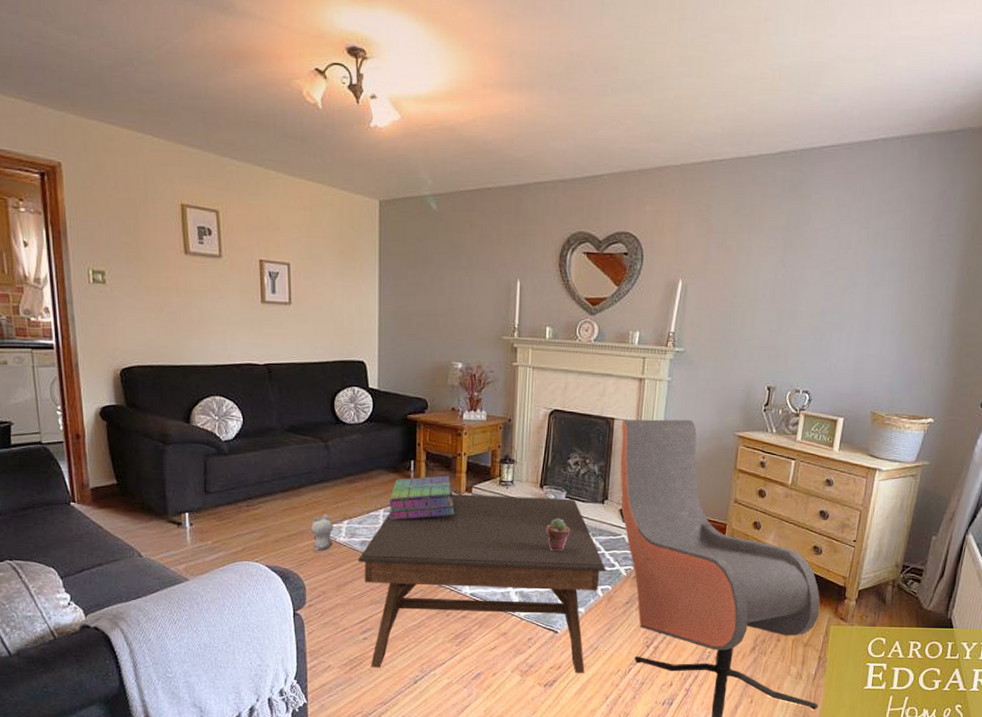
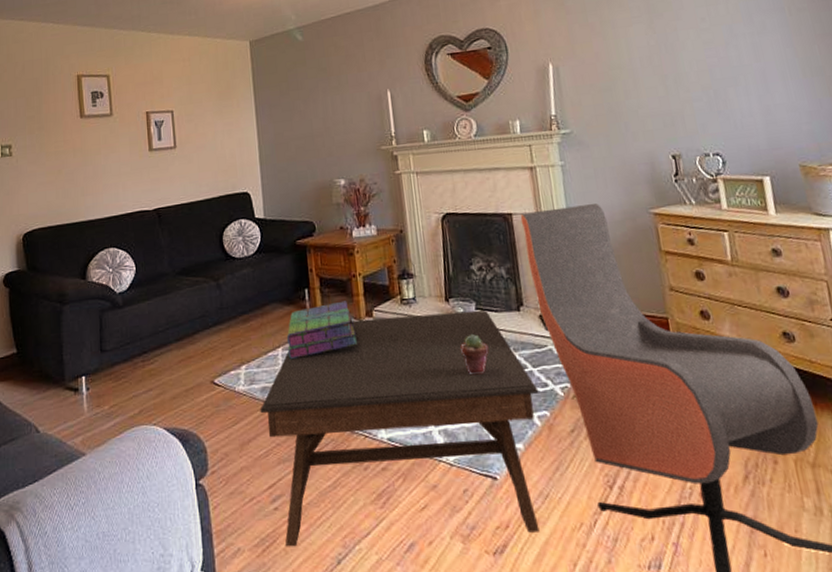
plush toy: present [310,513,333,551] -> none [208,360,232,405]

